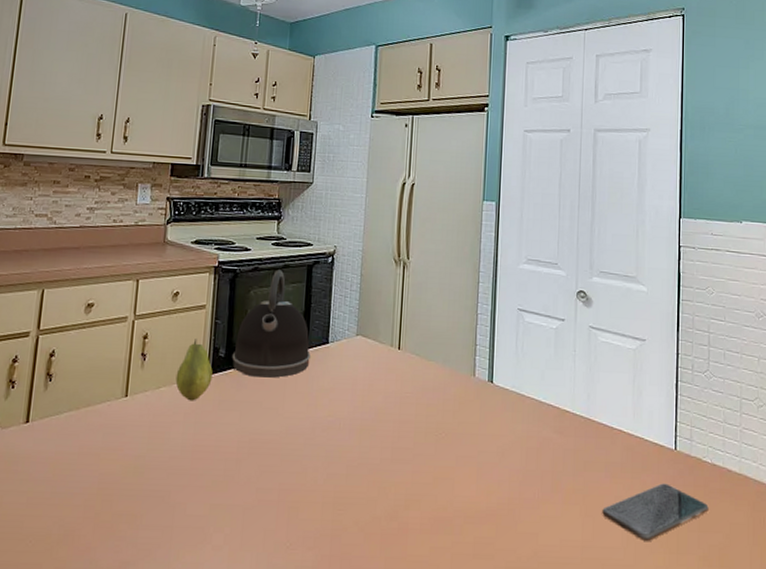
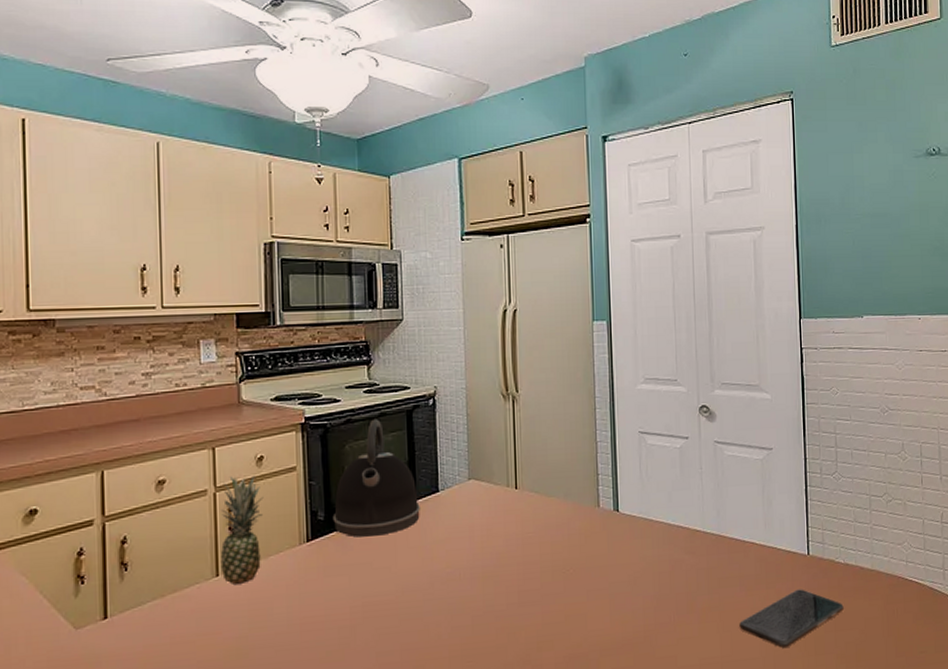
fruit: none [130,307,175,406] -> present [220,475,264,584]
fruit: present [175,339,213,401] -> none [271,504,313,572]

